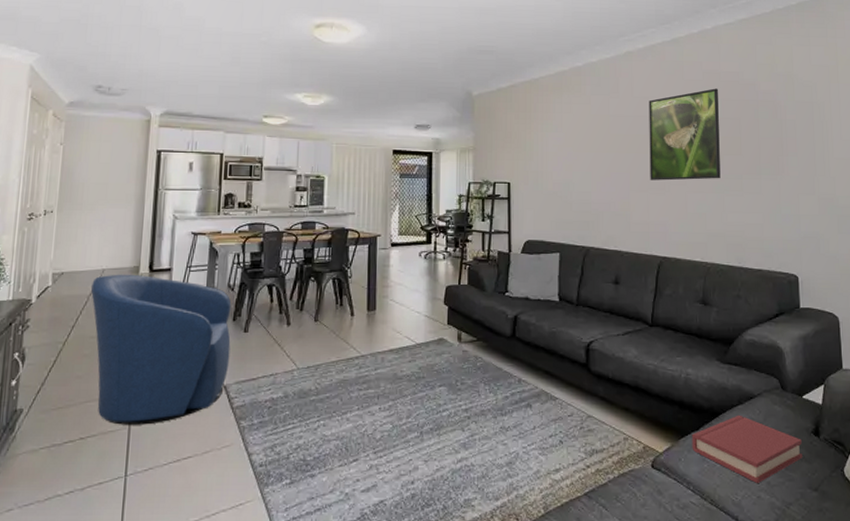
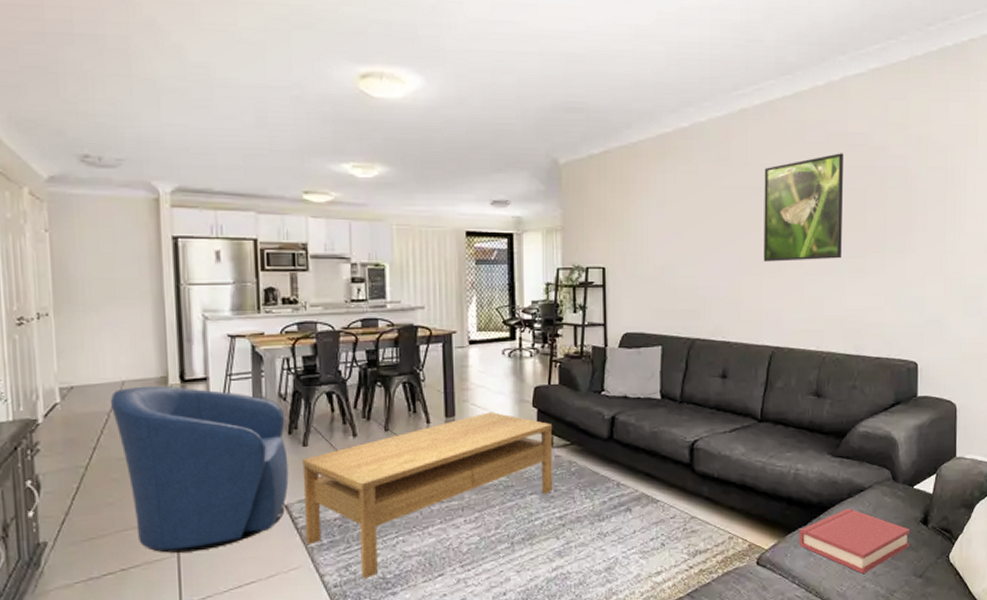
coffee table: none [239,307,461,460] -> present [302,412,553,579]

